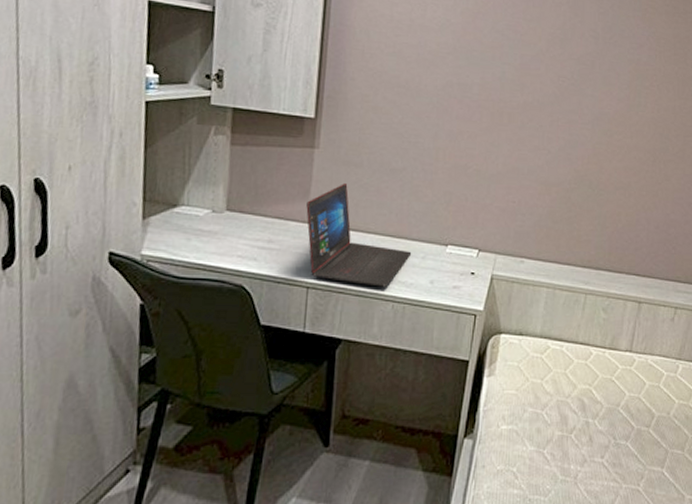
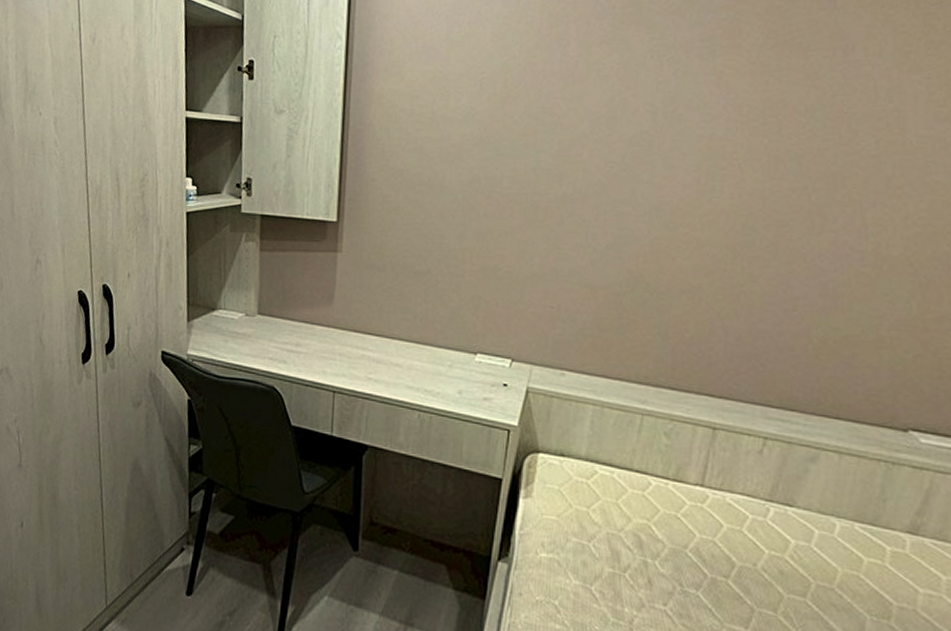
laptop: present [306,182,412,287] -> none [331,286,438,395]

